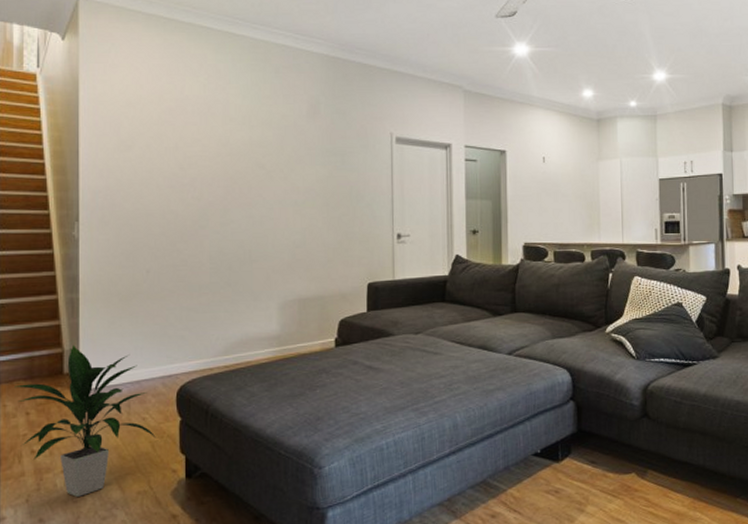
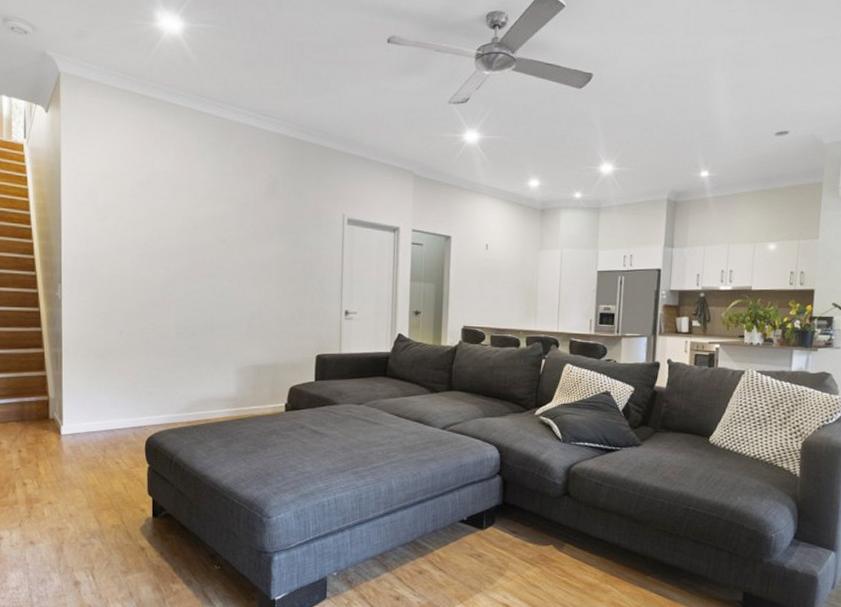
indoor plant: present [14,344,156,497] -> none [8,394,128,525]

